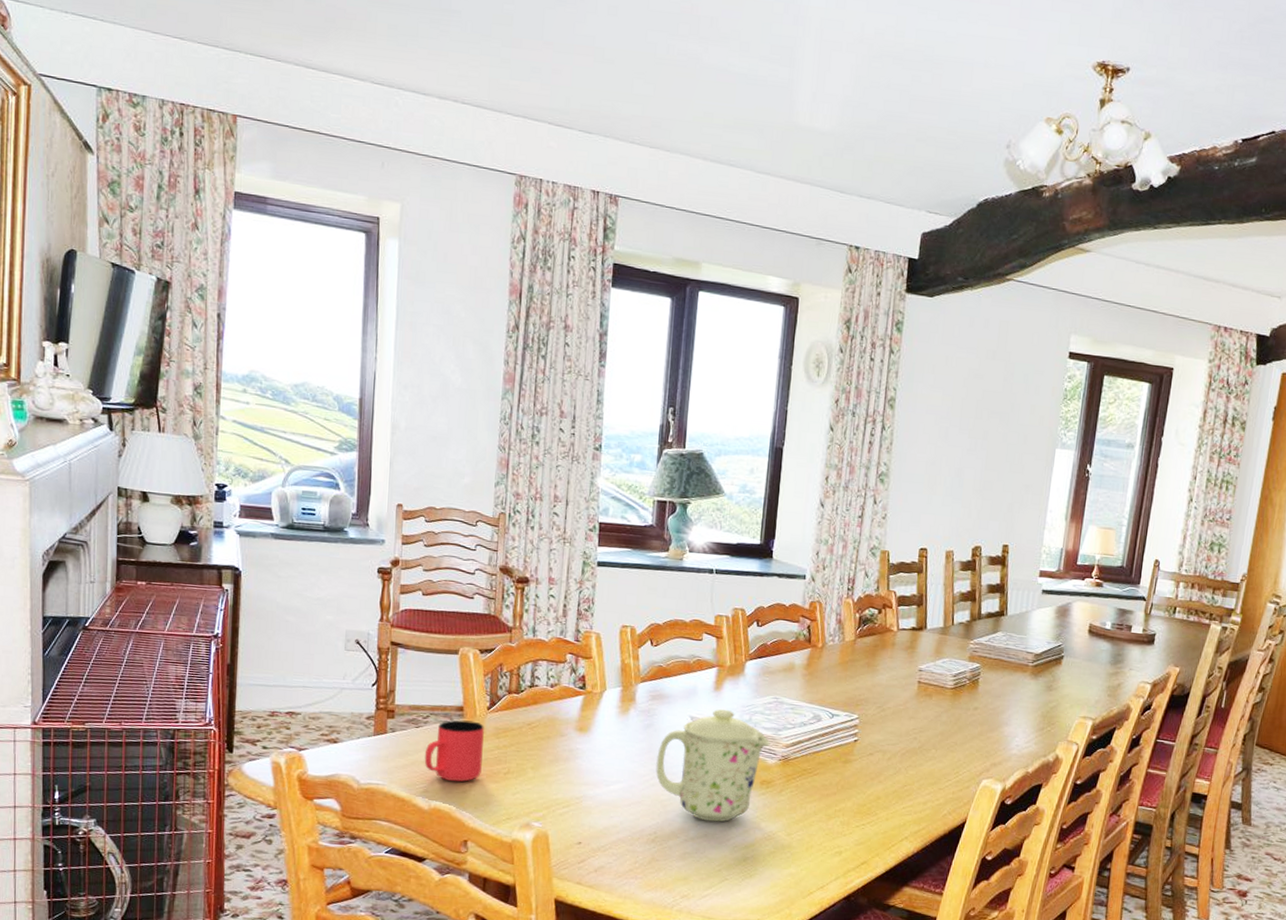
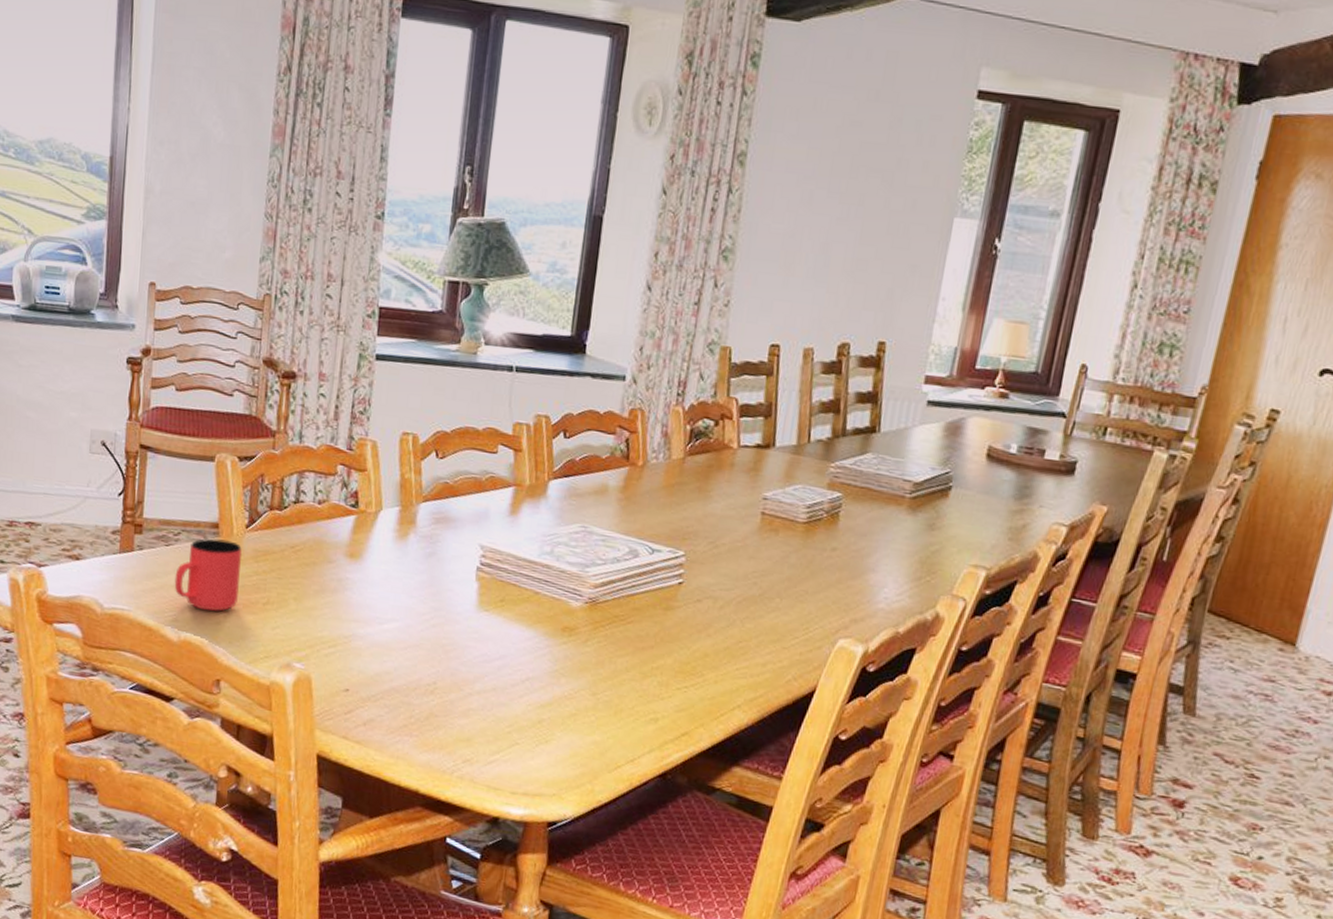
mug: present [656,709,770,822] -> none [437,538,575,675]

